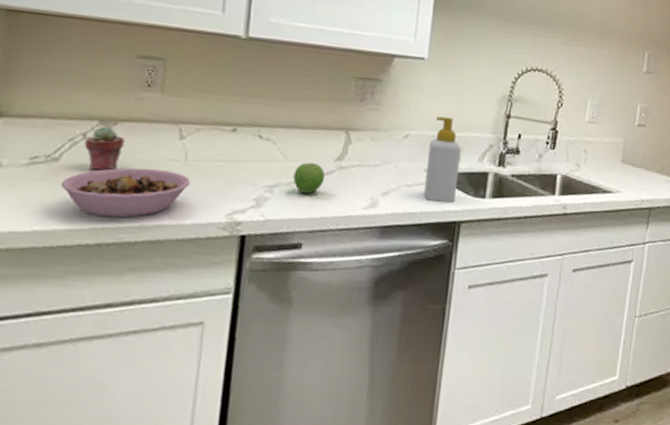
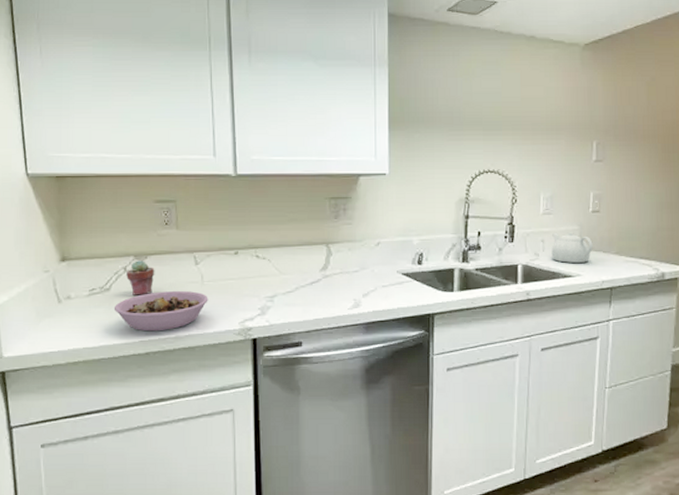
fruit: present [293,162,325,194] -> none [288,274,314,300]
soap bottle: present [423,116,461,202] -> none [398,223,428,298]
teapot: none [593,144,636,179] -> present [551,232,593,263]

